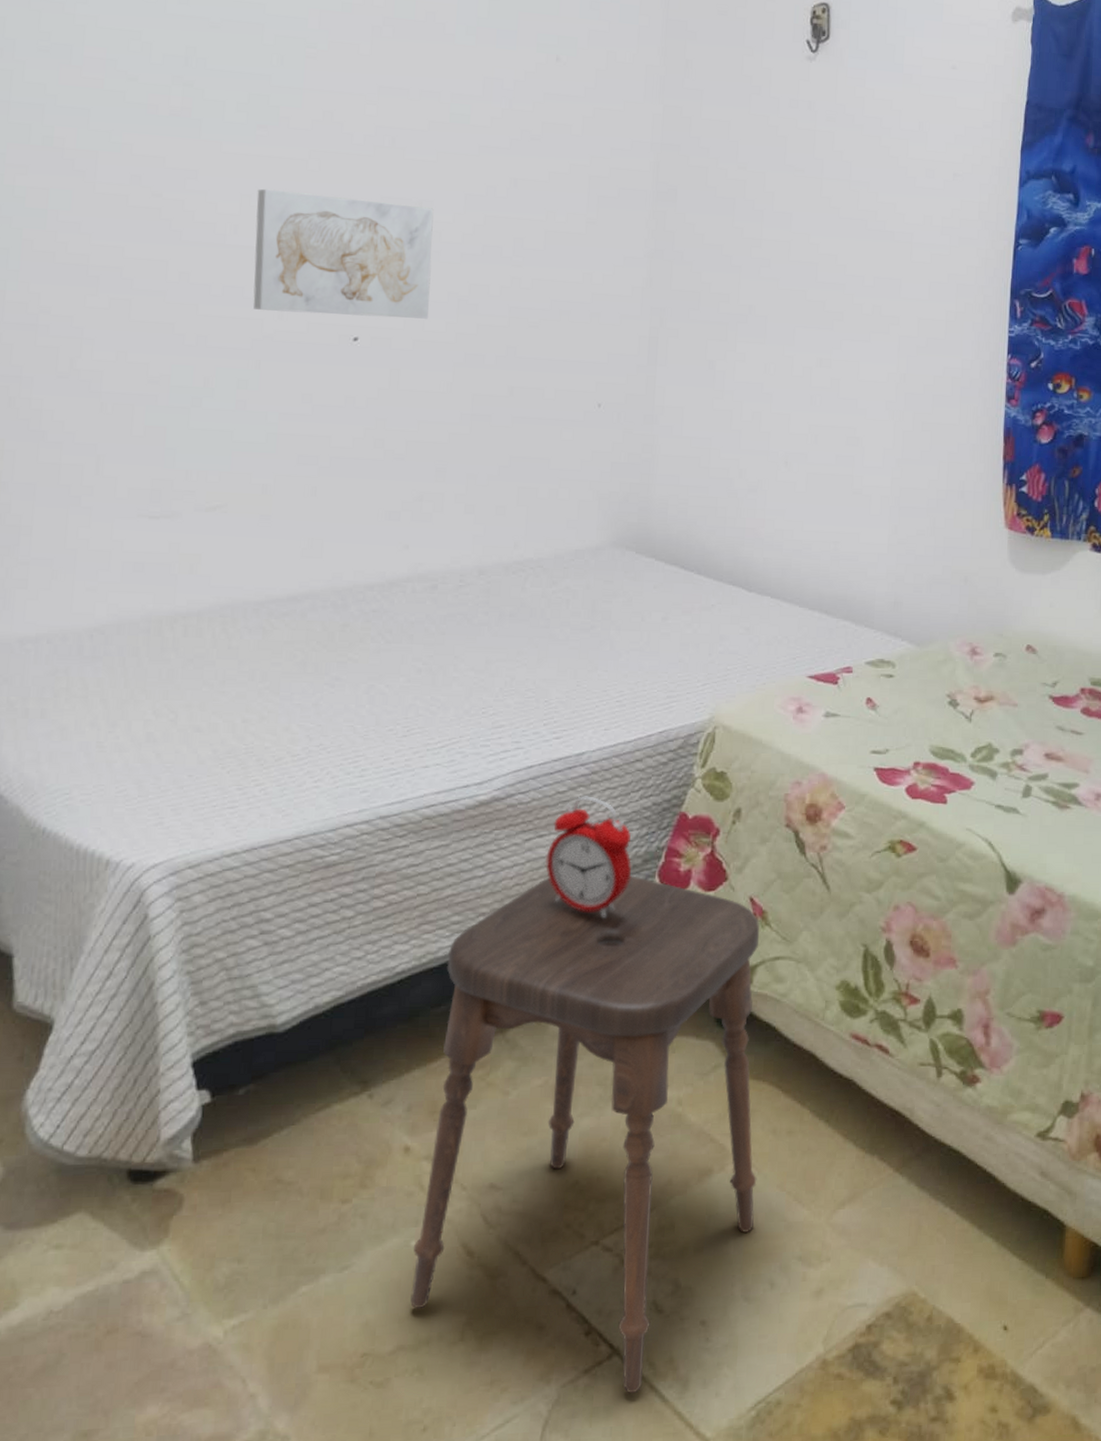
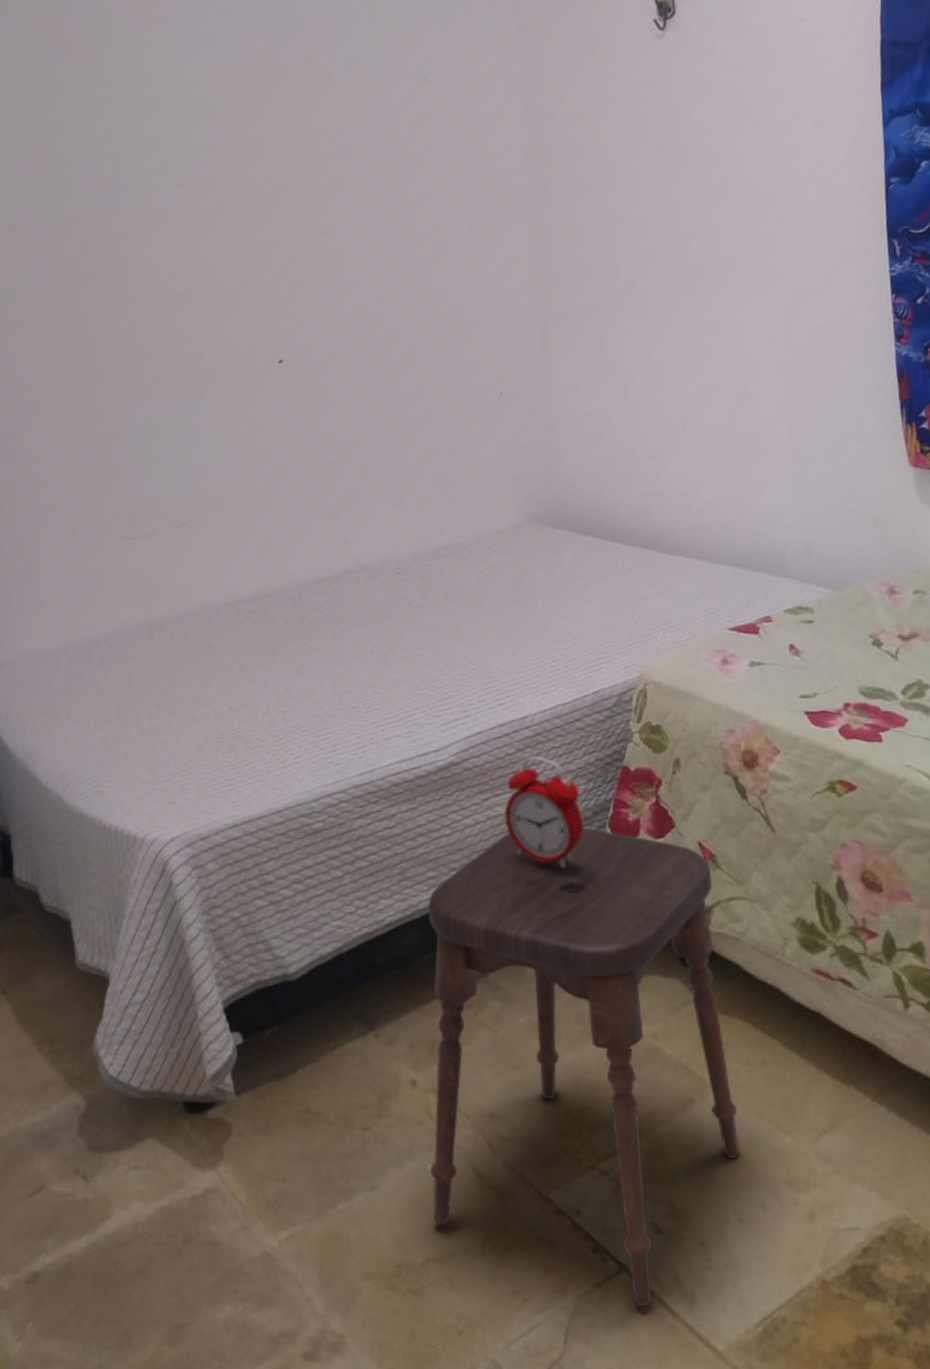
wall art: present [253,188,434,319] -> none [183,234,341,346]

